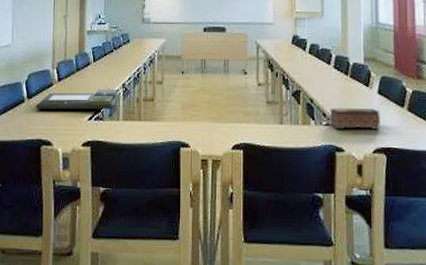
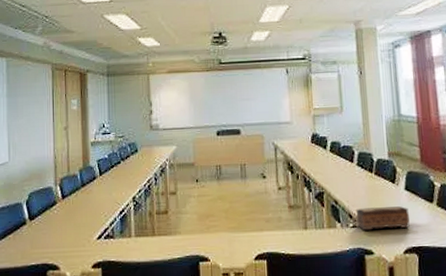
document tray: present [36,89,118,110] -> none [39,203,129,231]

